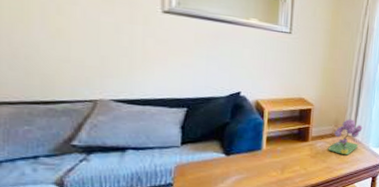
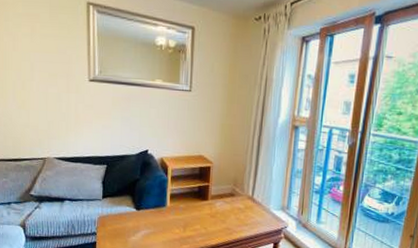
plant: present [328,119,363,156] -> none [227,178,263,217]

